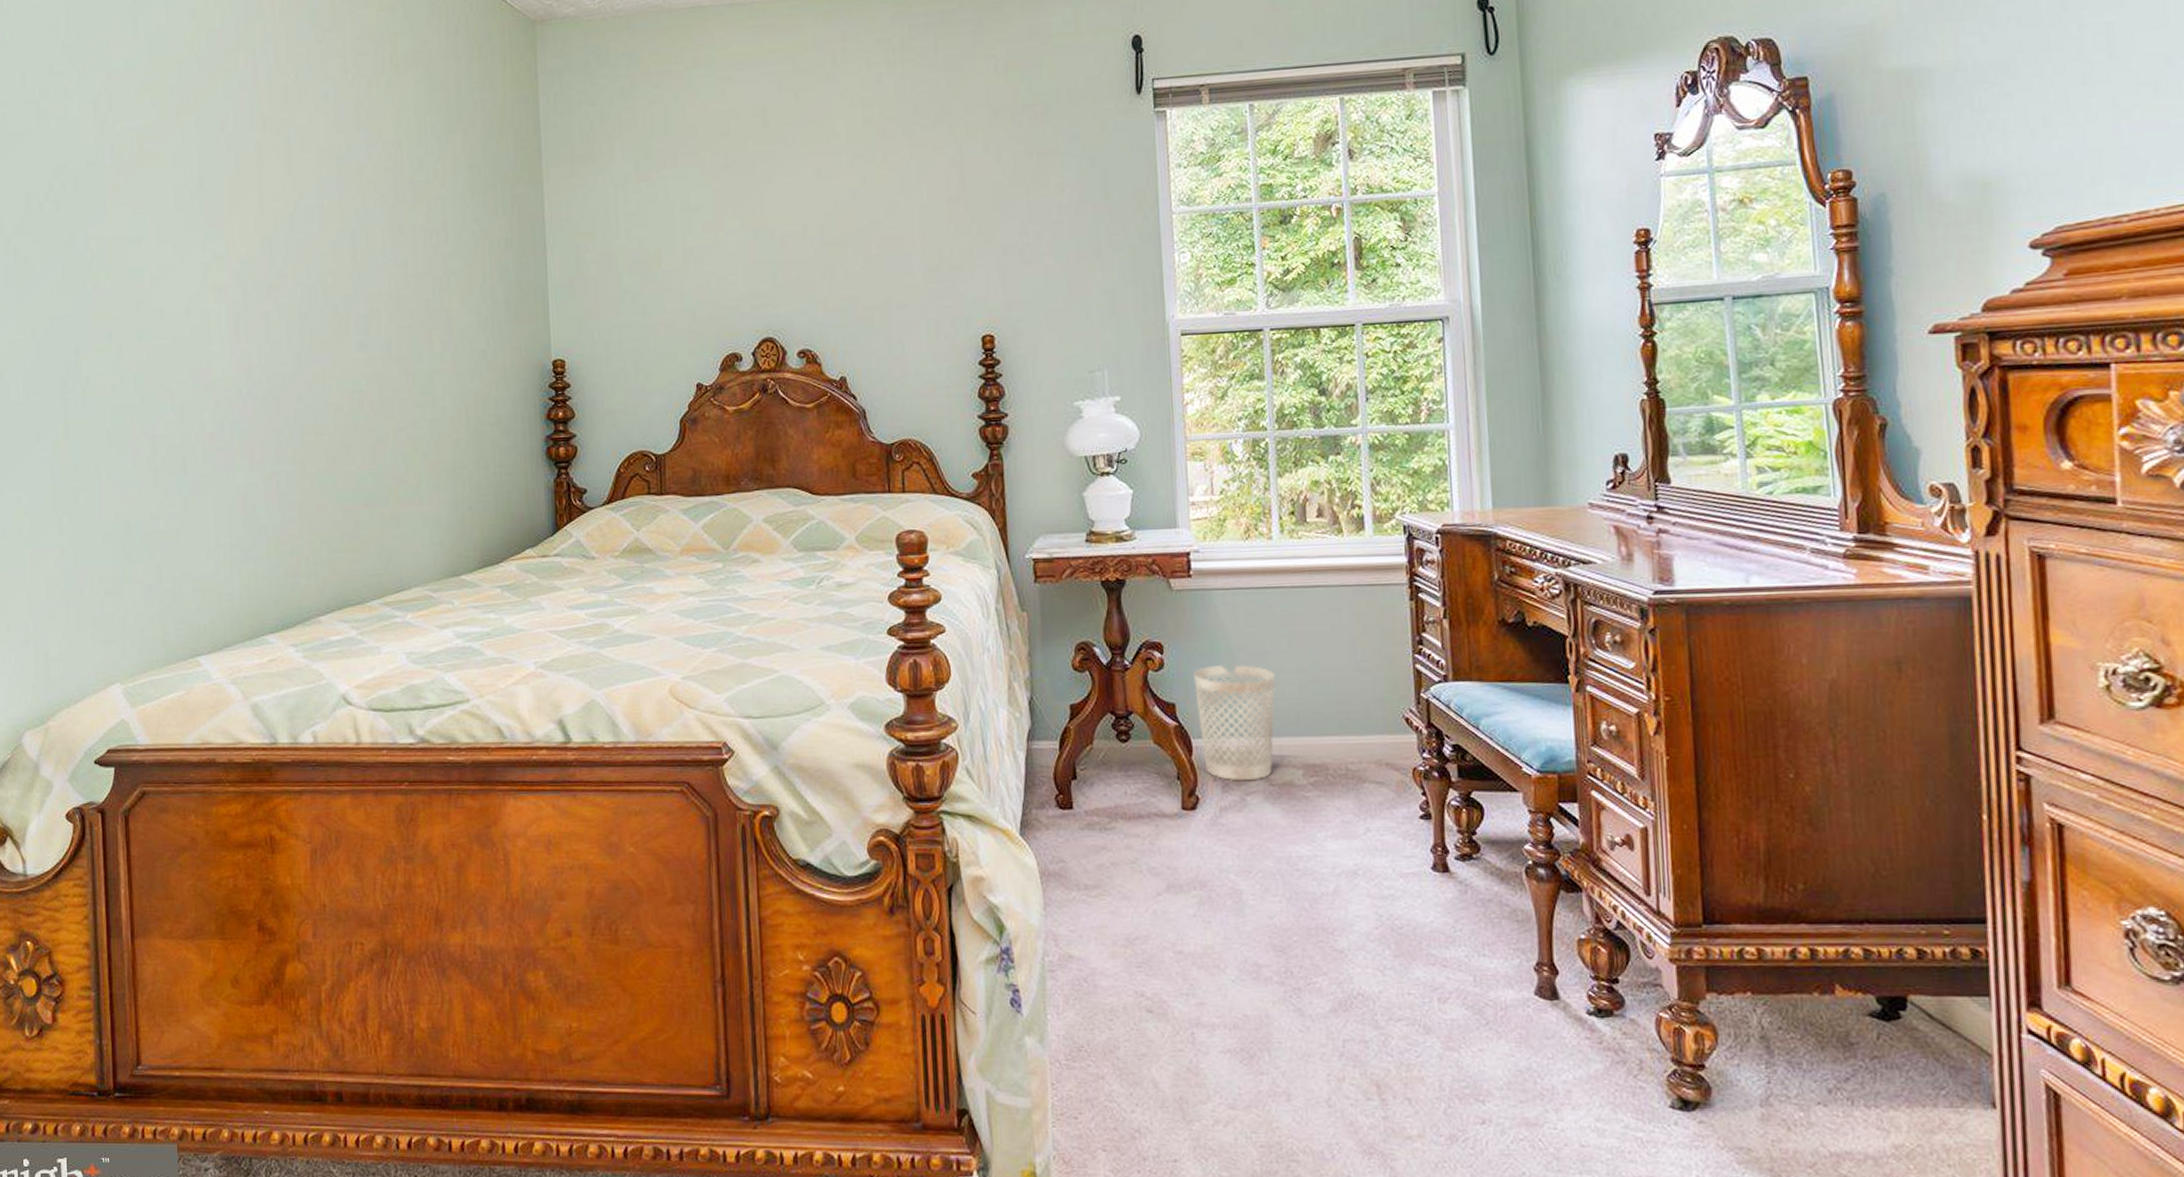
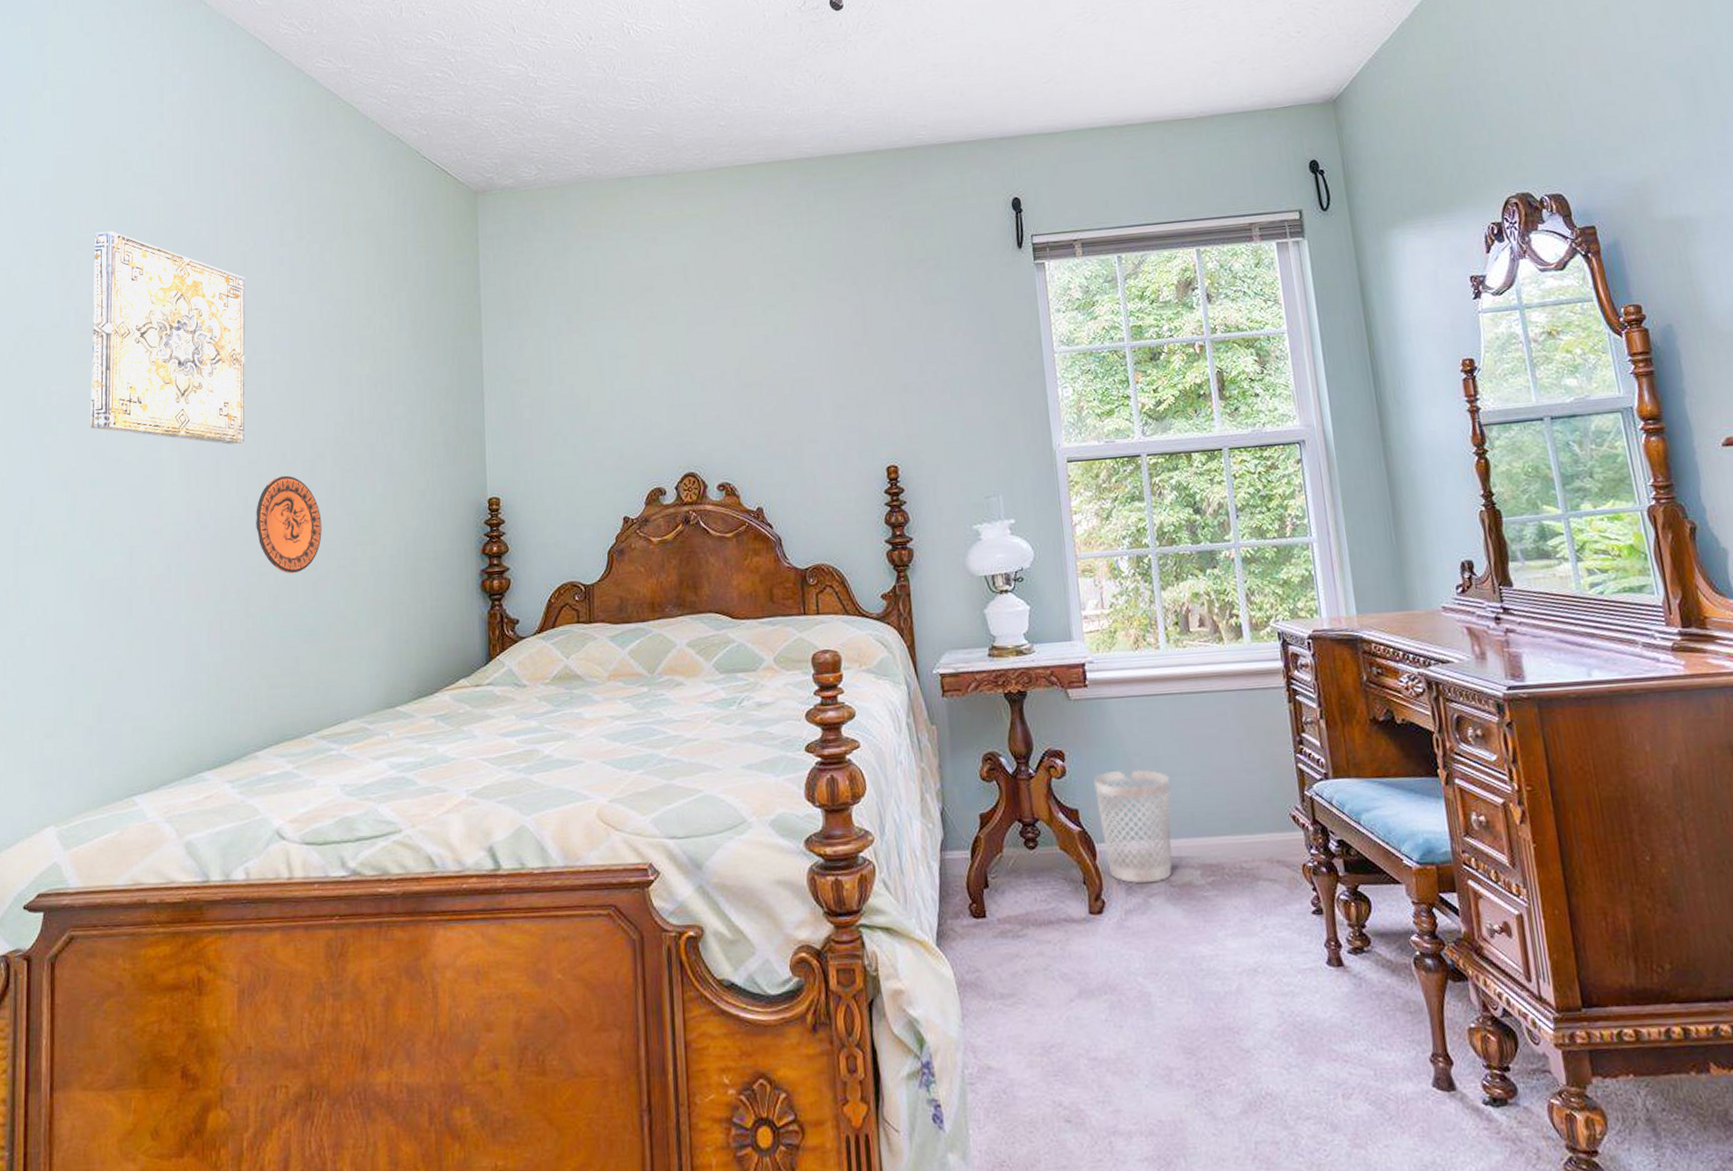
wall art: none [125,60,294,296] -> present [90,230,245,445]
decorative plate: none [309,331,379,435] -> present [256,475,322,574]

